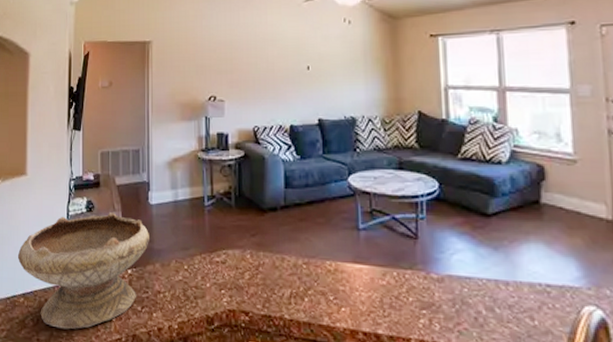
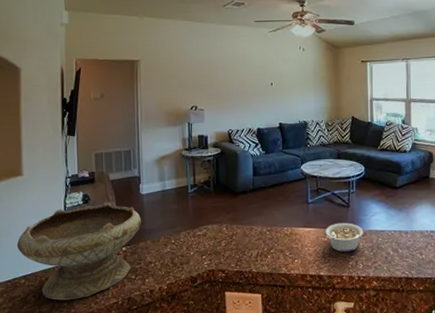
legume: none [383,260,439,305] -> present [325,222,363,253]

